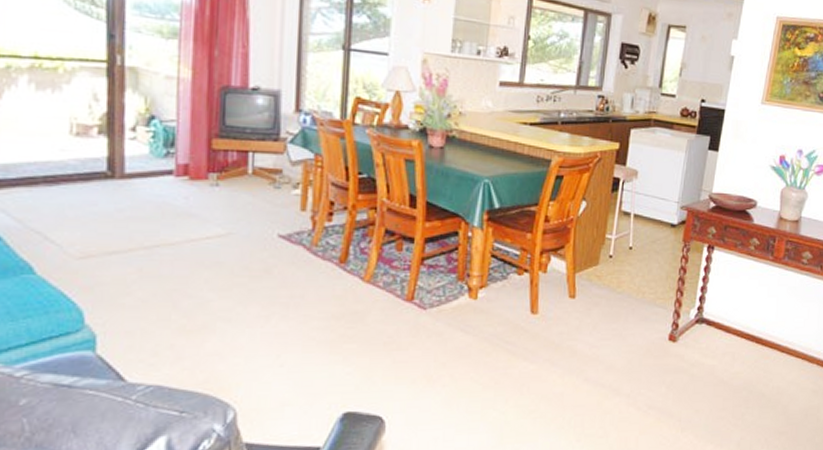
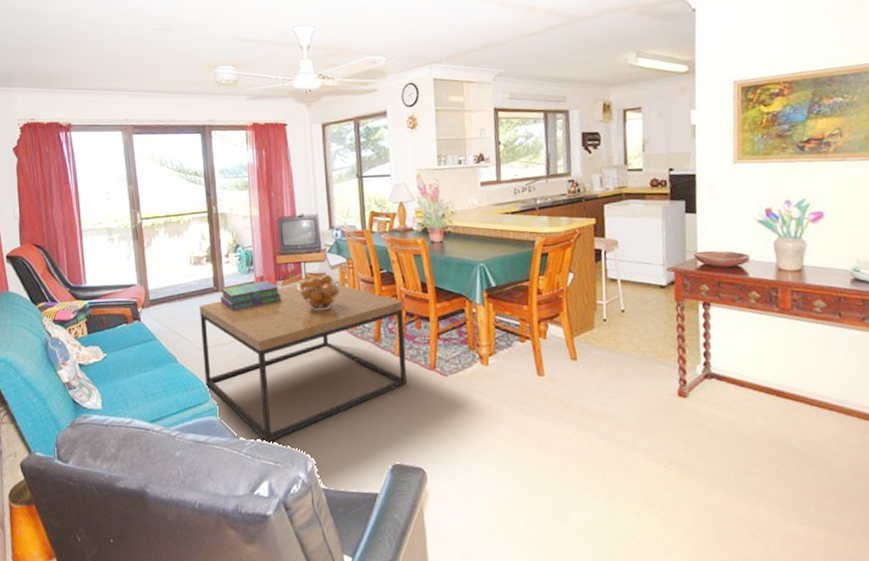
coffee table: none [79,180,383,387] -> present [199,282,407,443]
stack of books: none [117,170,214,207] -> present [221,280,282,311]
fruit basket: none [240,170,303,218] -> present [298,274,341,311]

